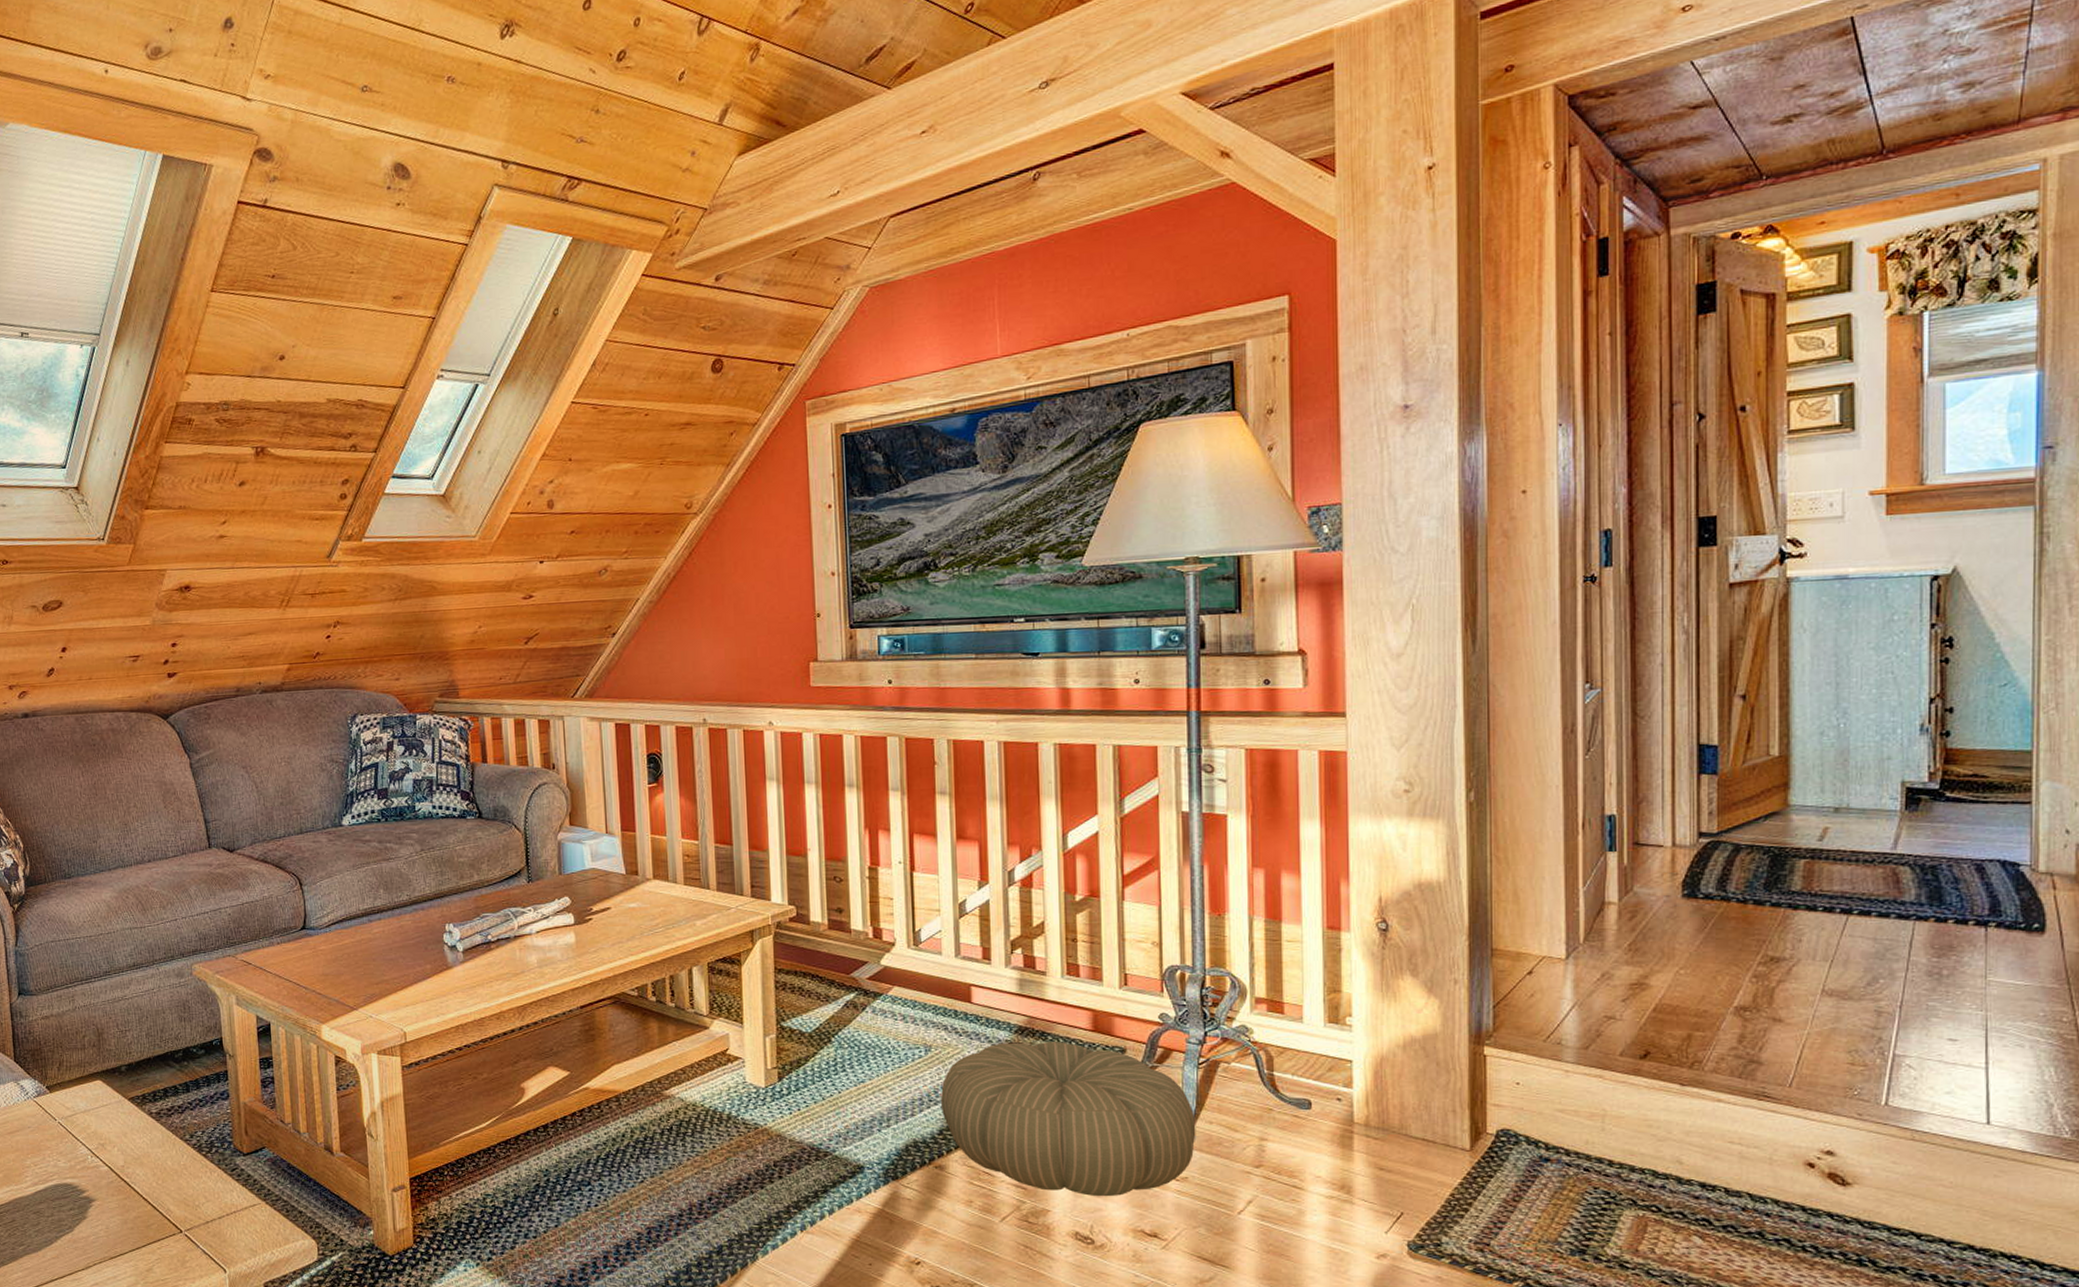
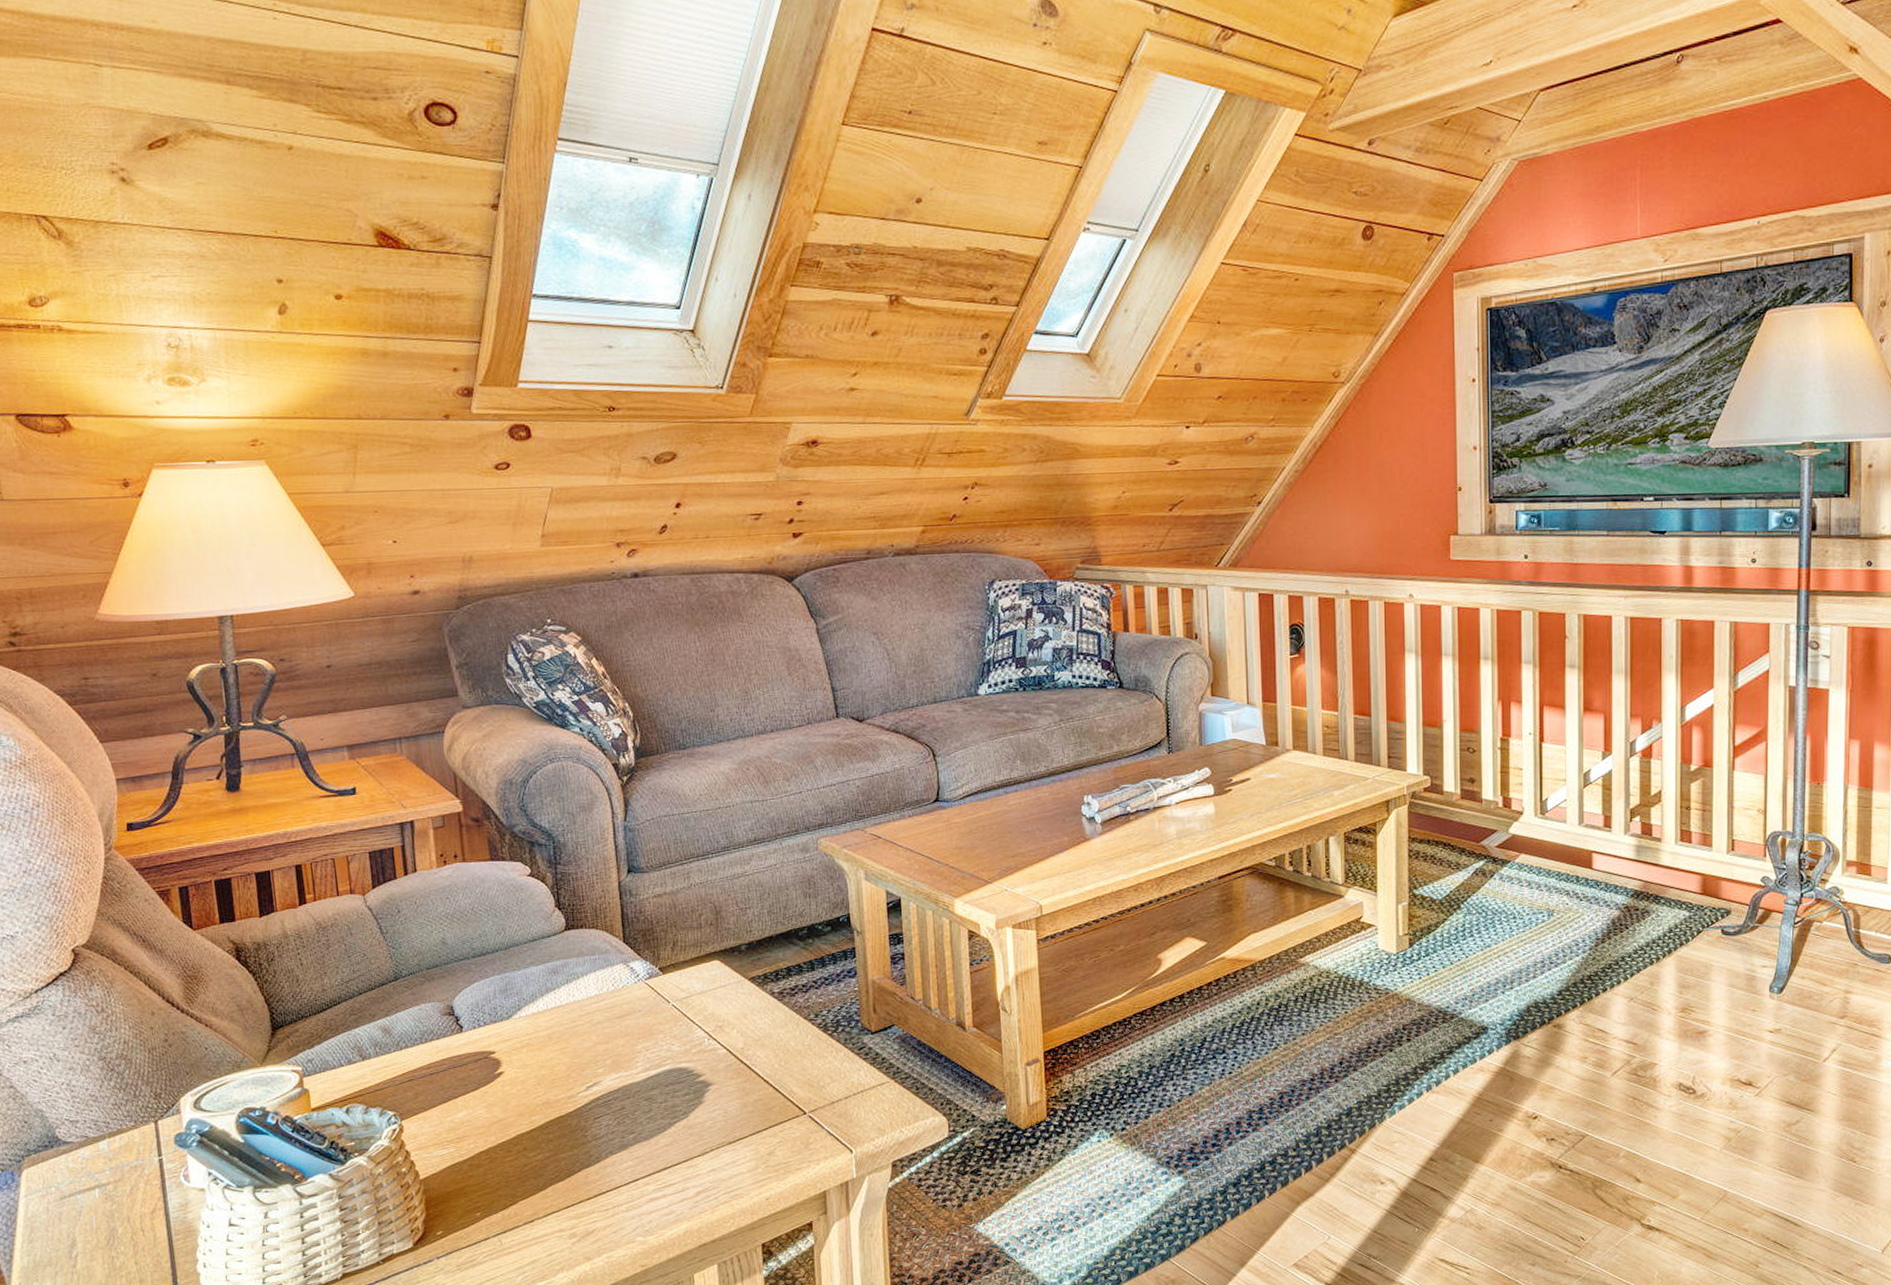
pouf: present [941,1042,1196,1197] -> none [1561,905,1790,1050]

